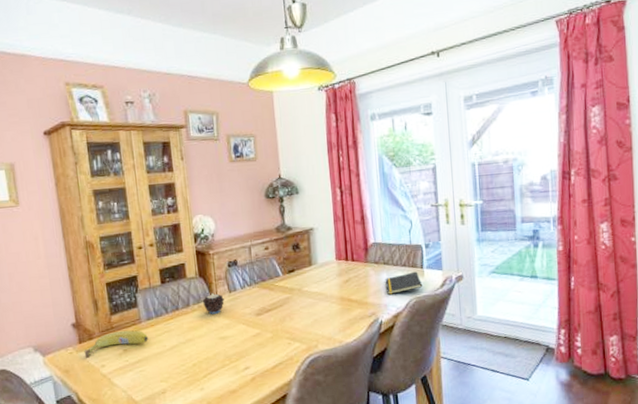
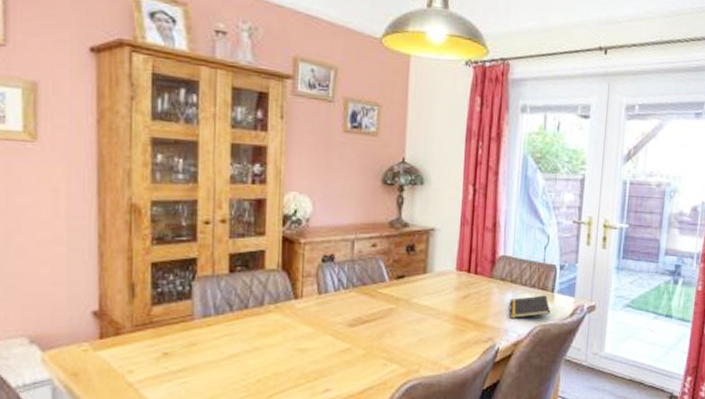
fruit: present [84,330,148,358] -> none [105,327,200,359]
candle: present [202,293,224,314] -> none [281,293,311,319]

